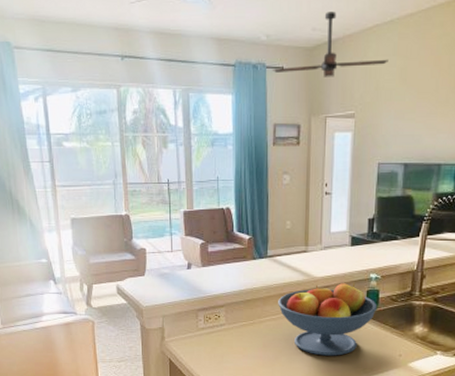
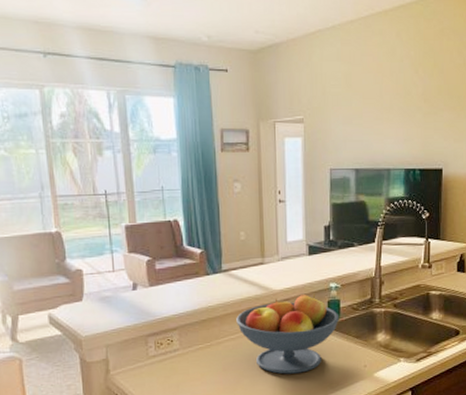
ceiling fan: present [273,11,388,77] -> none [216,14,333,81]

